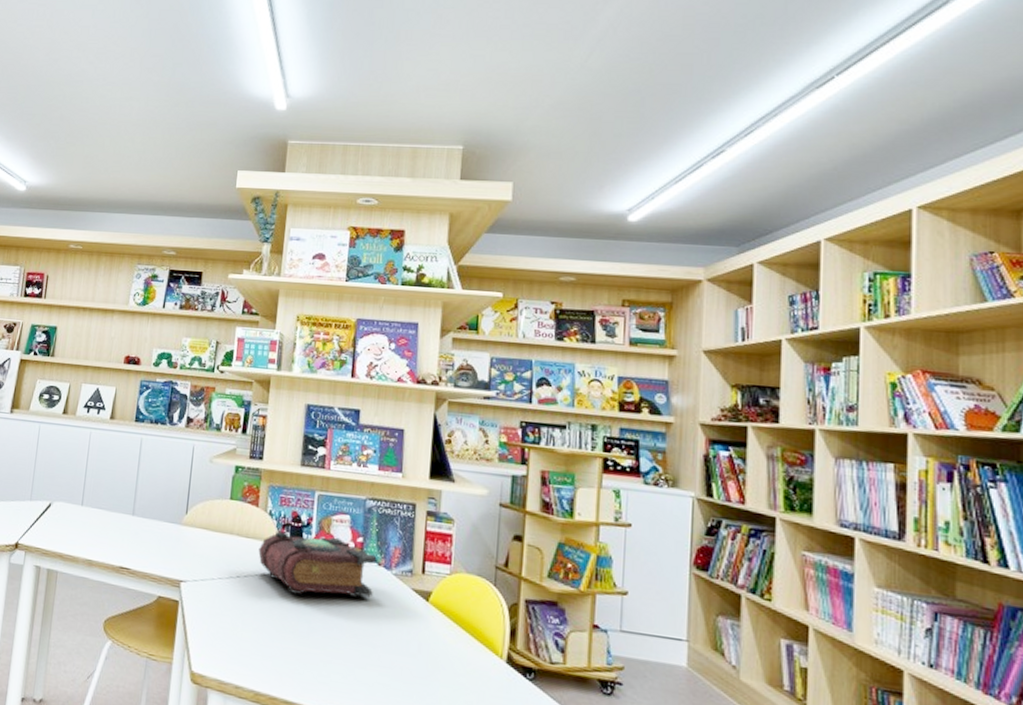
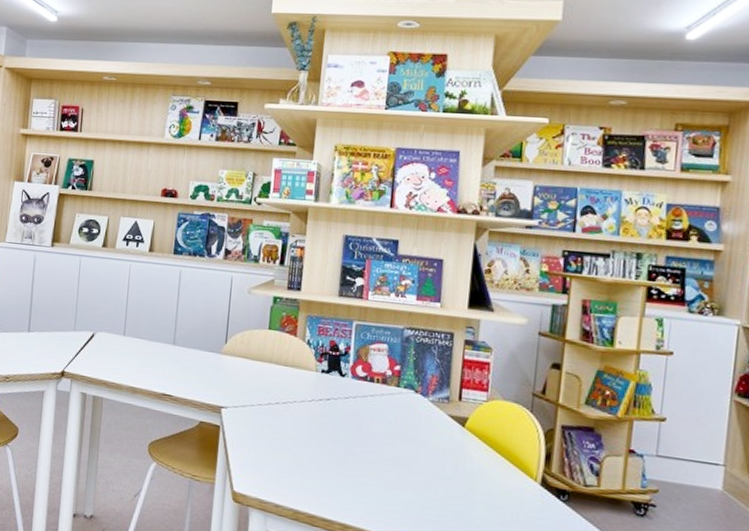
book: present [258,531,377,597] -> none [297,359,414,423]

